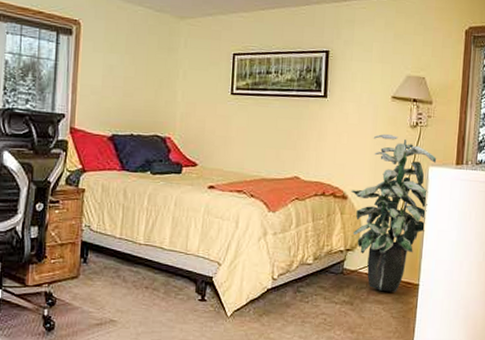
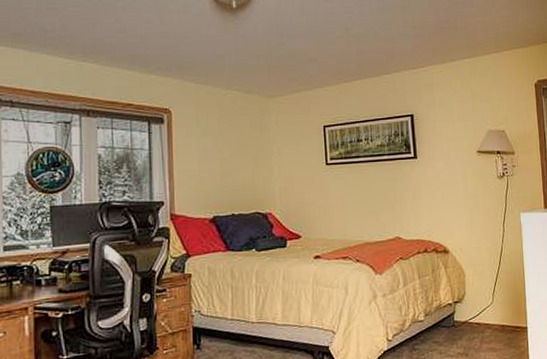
indoor plant: present [351,133,437,293] -> none [451,186,526,339]

